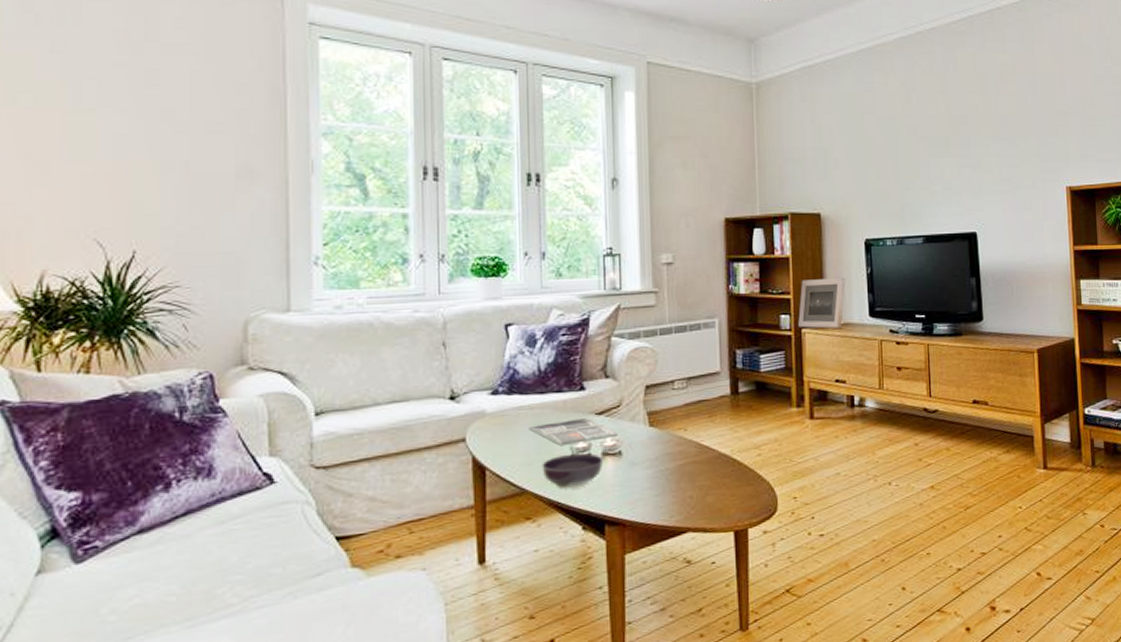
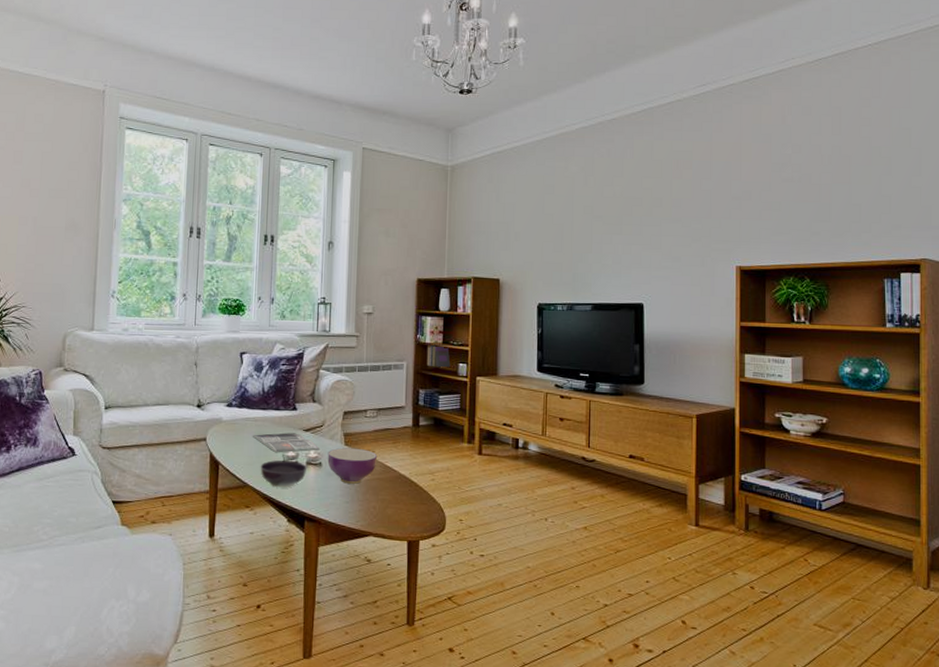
bowl: none [628,428,691,473] -> present [327,447,378,484]
books: none [741,294,771,322] -> present [426,344,451,368]
picture frame: present [798,277,846,329] -> none [474,335,518,379]

